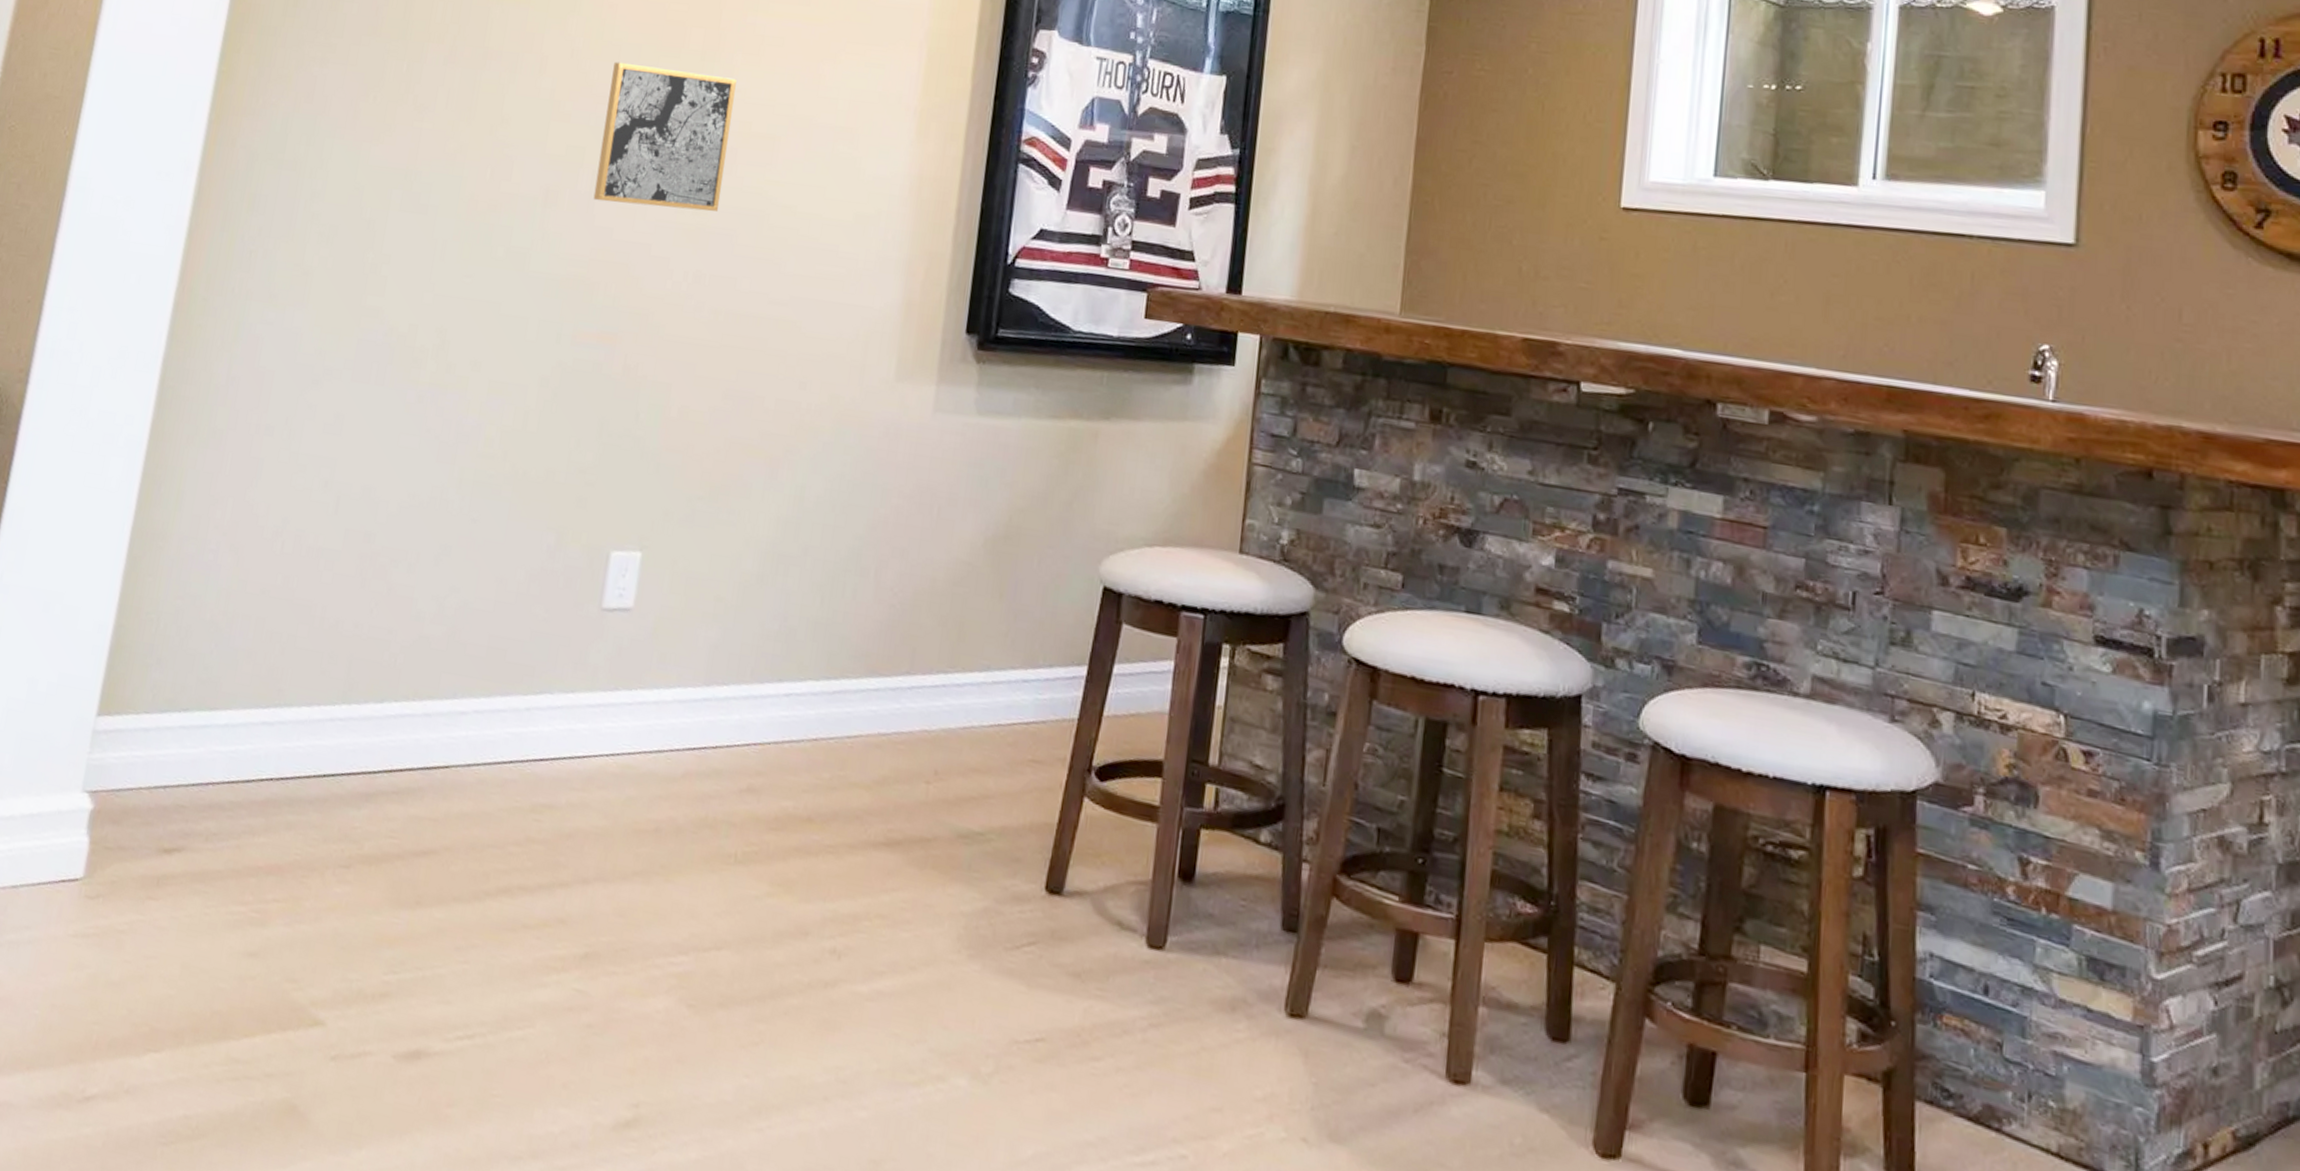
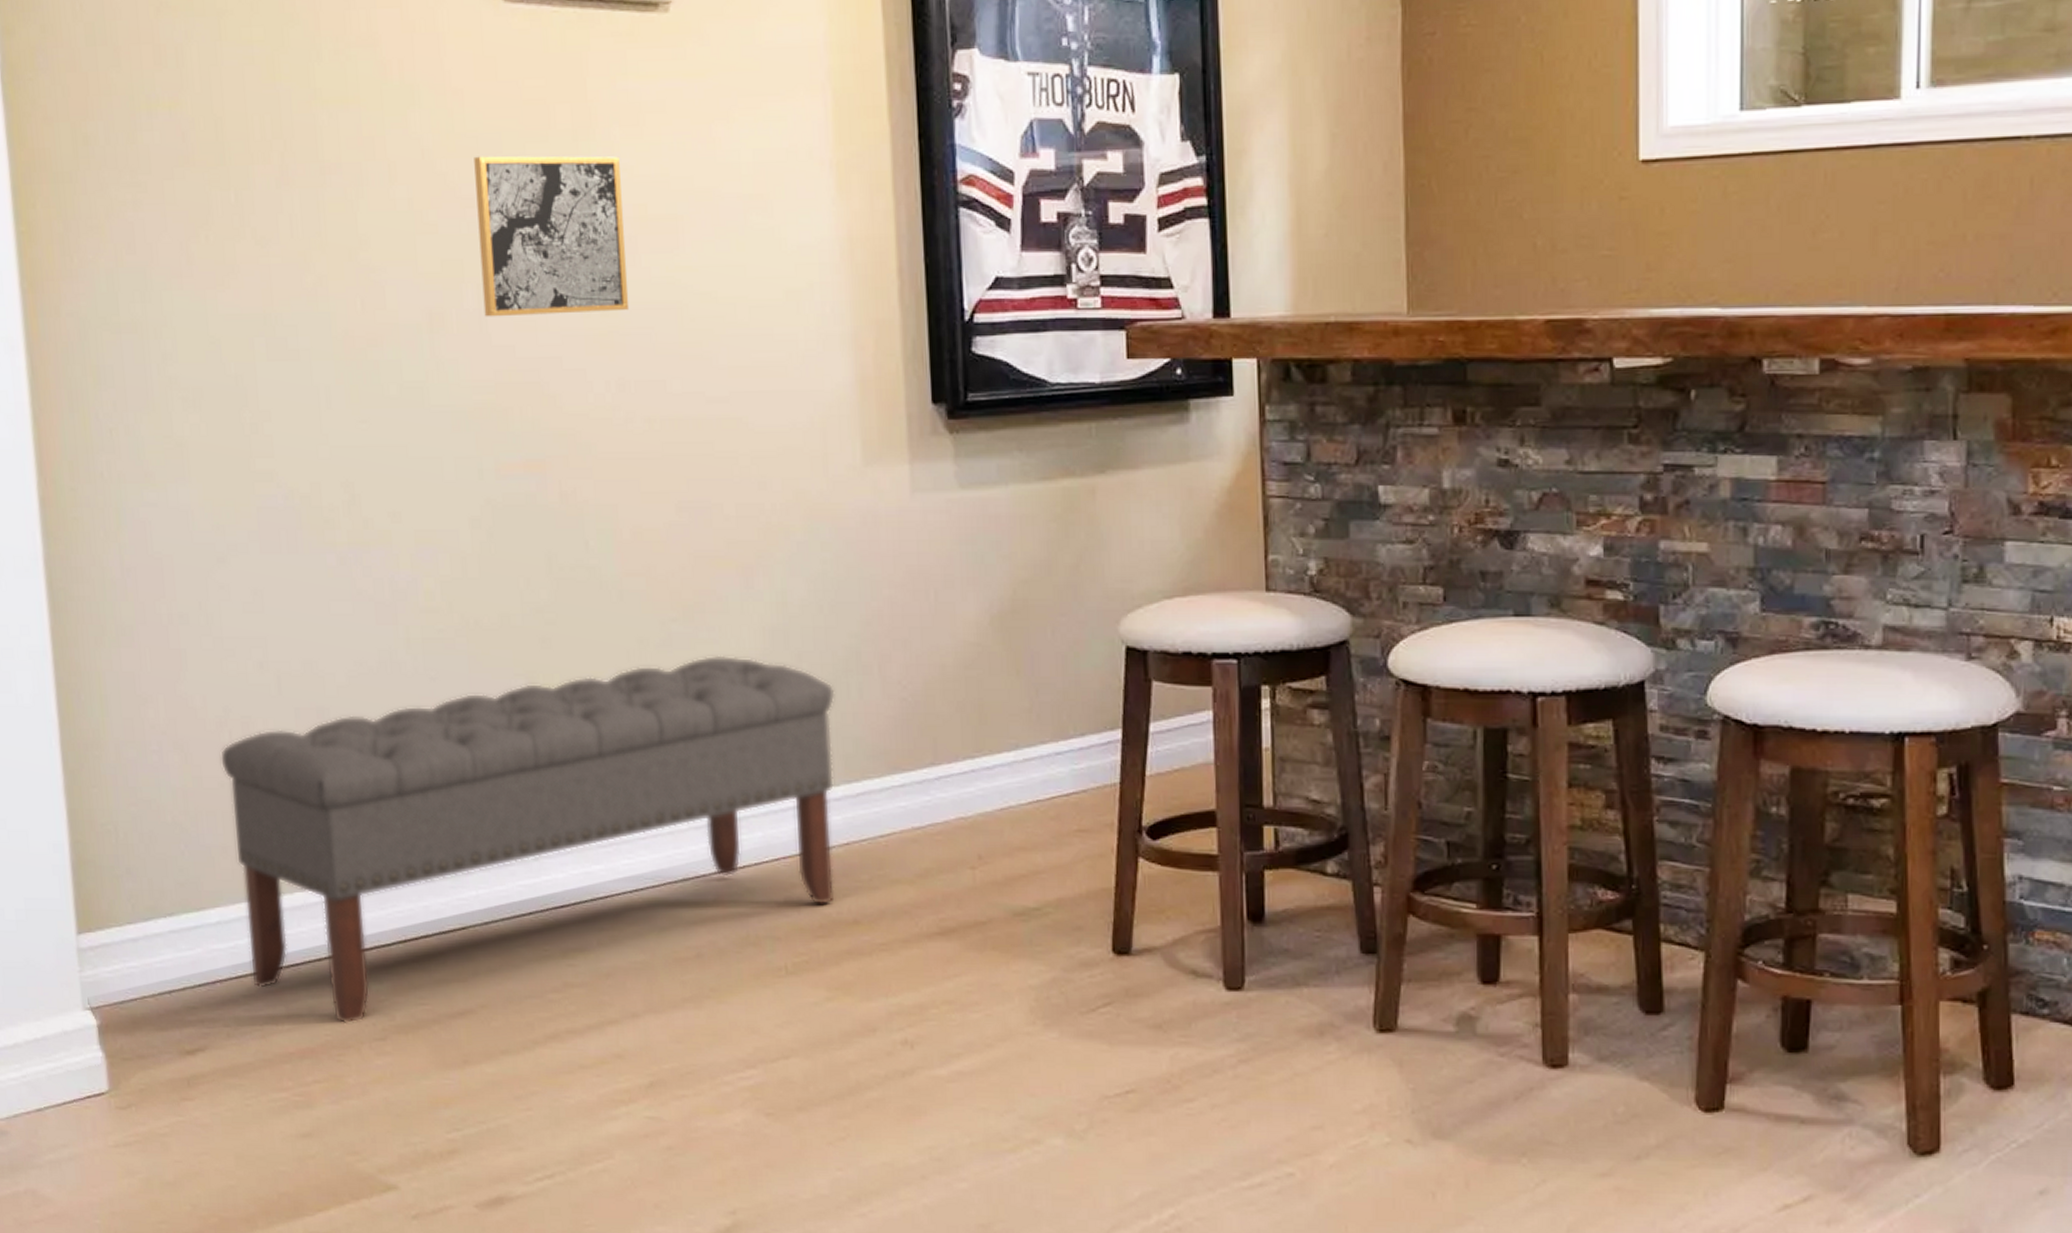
bench: none [241,536,832,847] -> present [219,655,835,1025]

